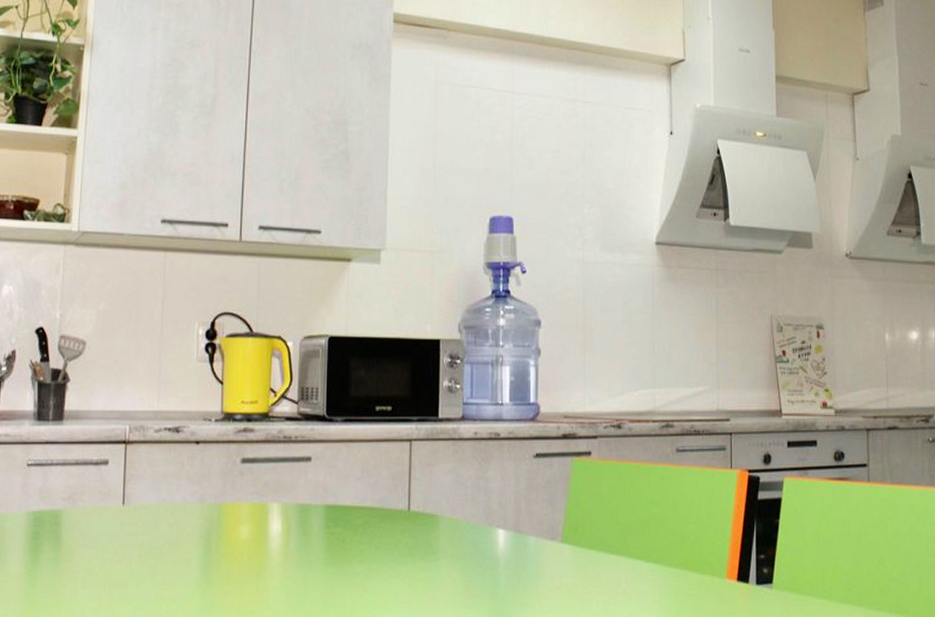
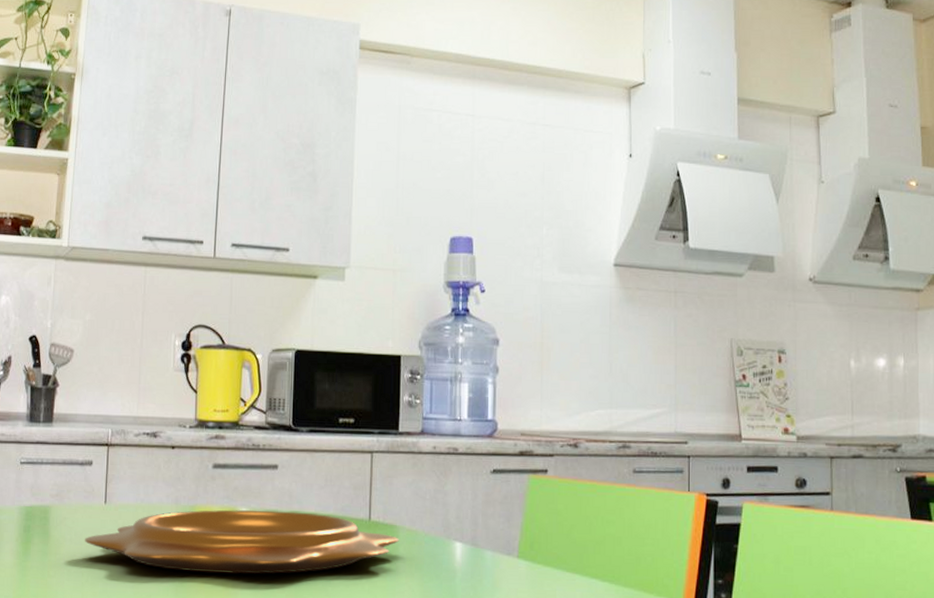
decorative bowl: none [100,505,440,573] -> present [84,509,399,574]

